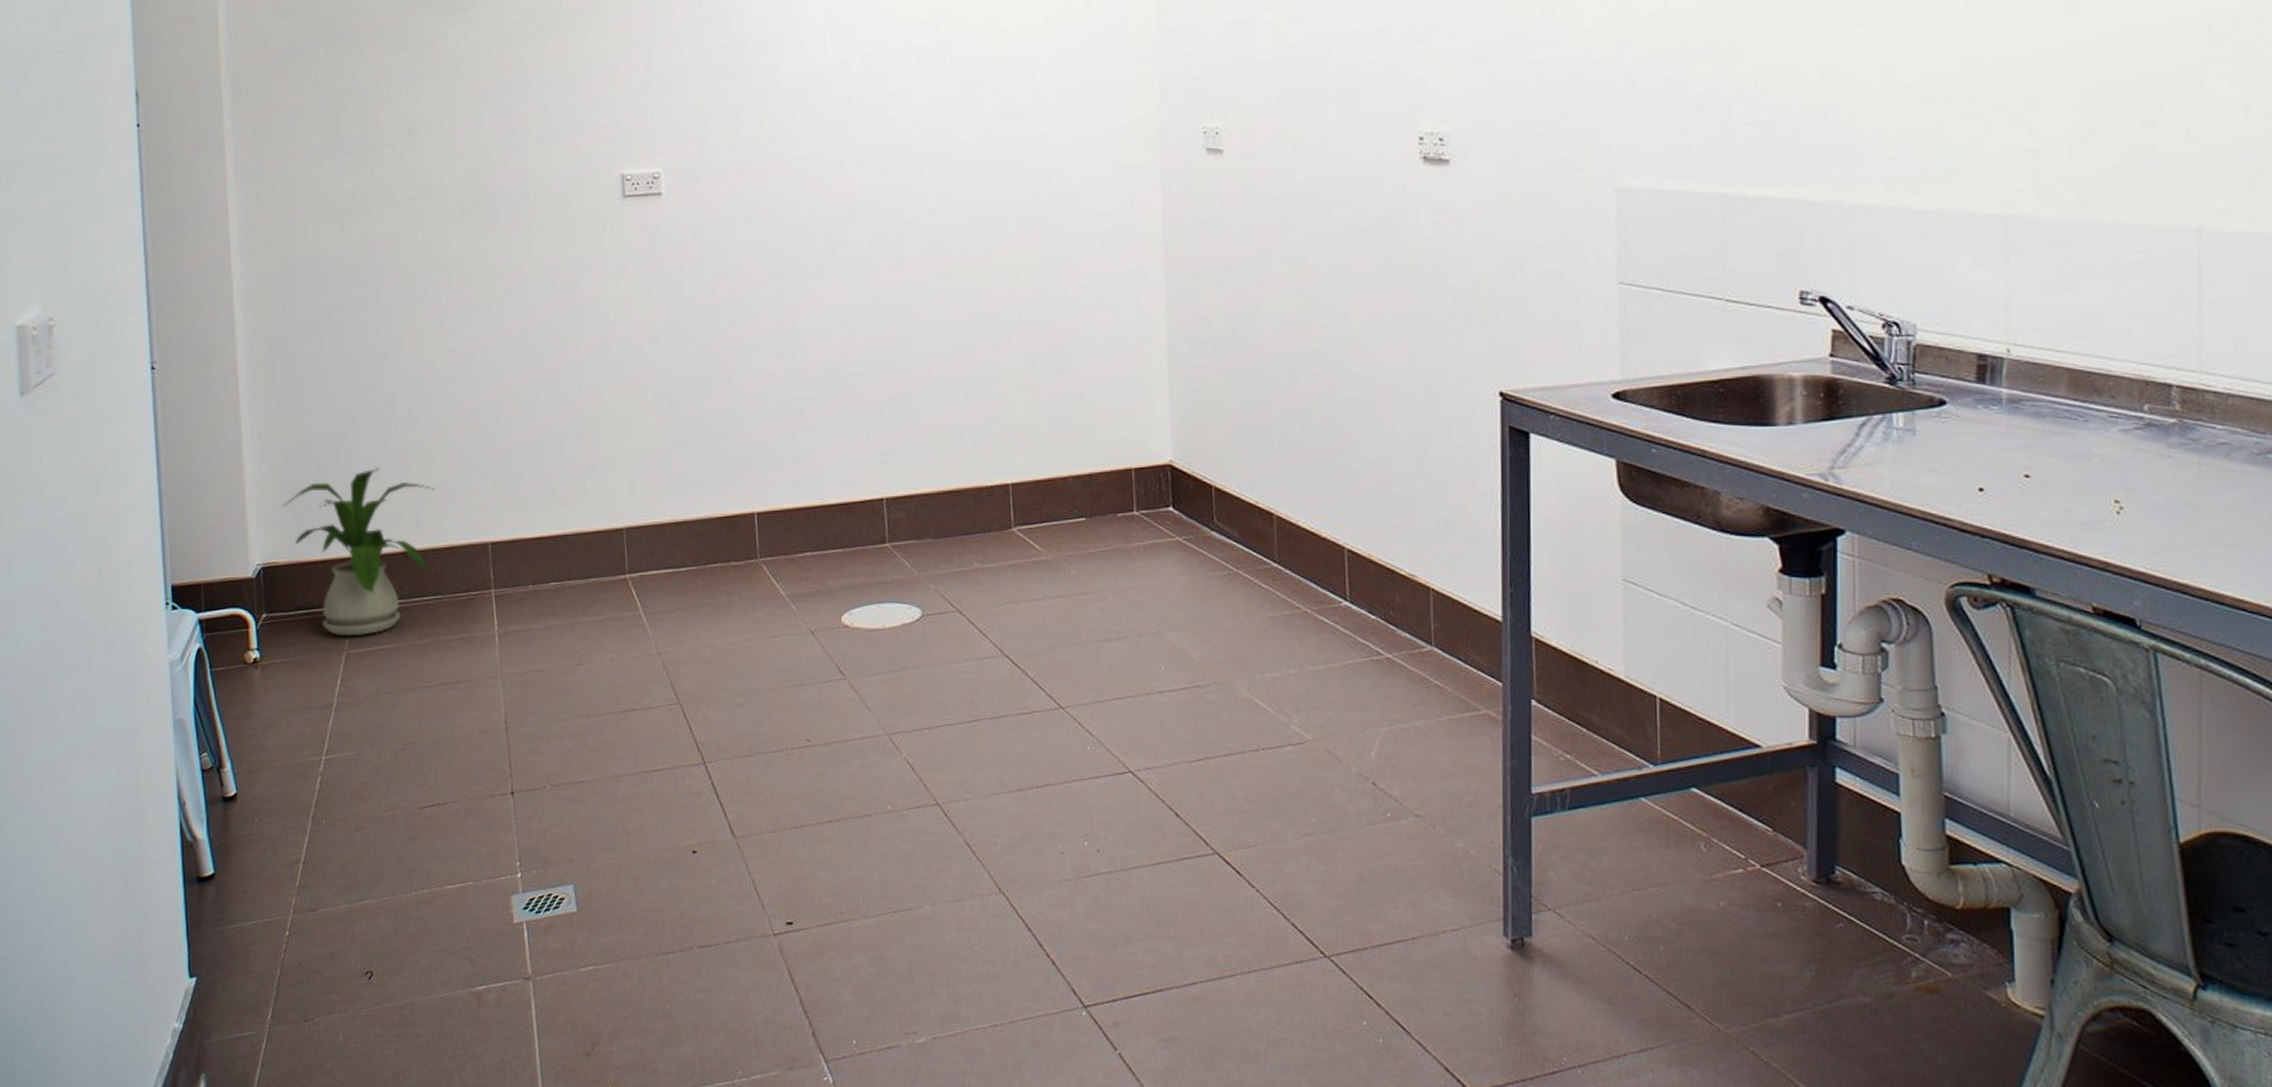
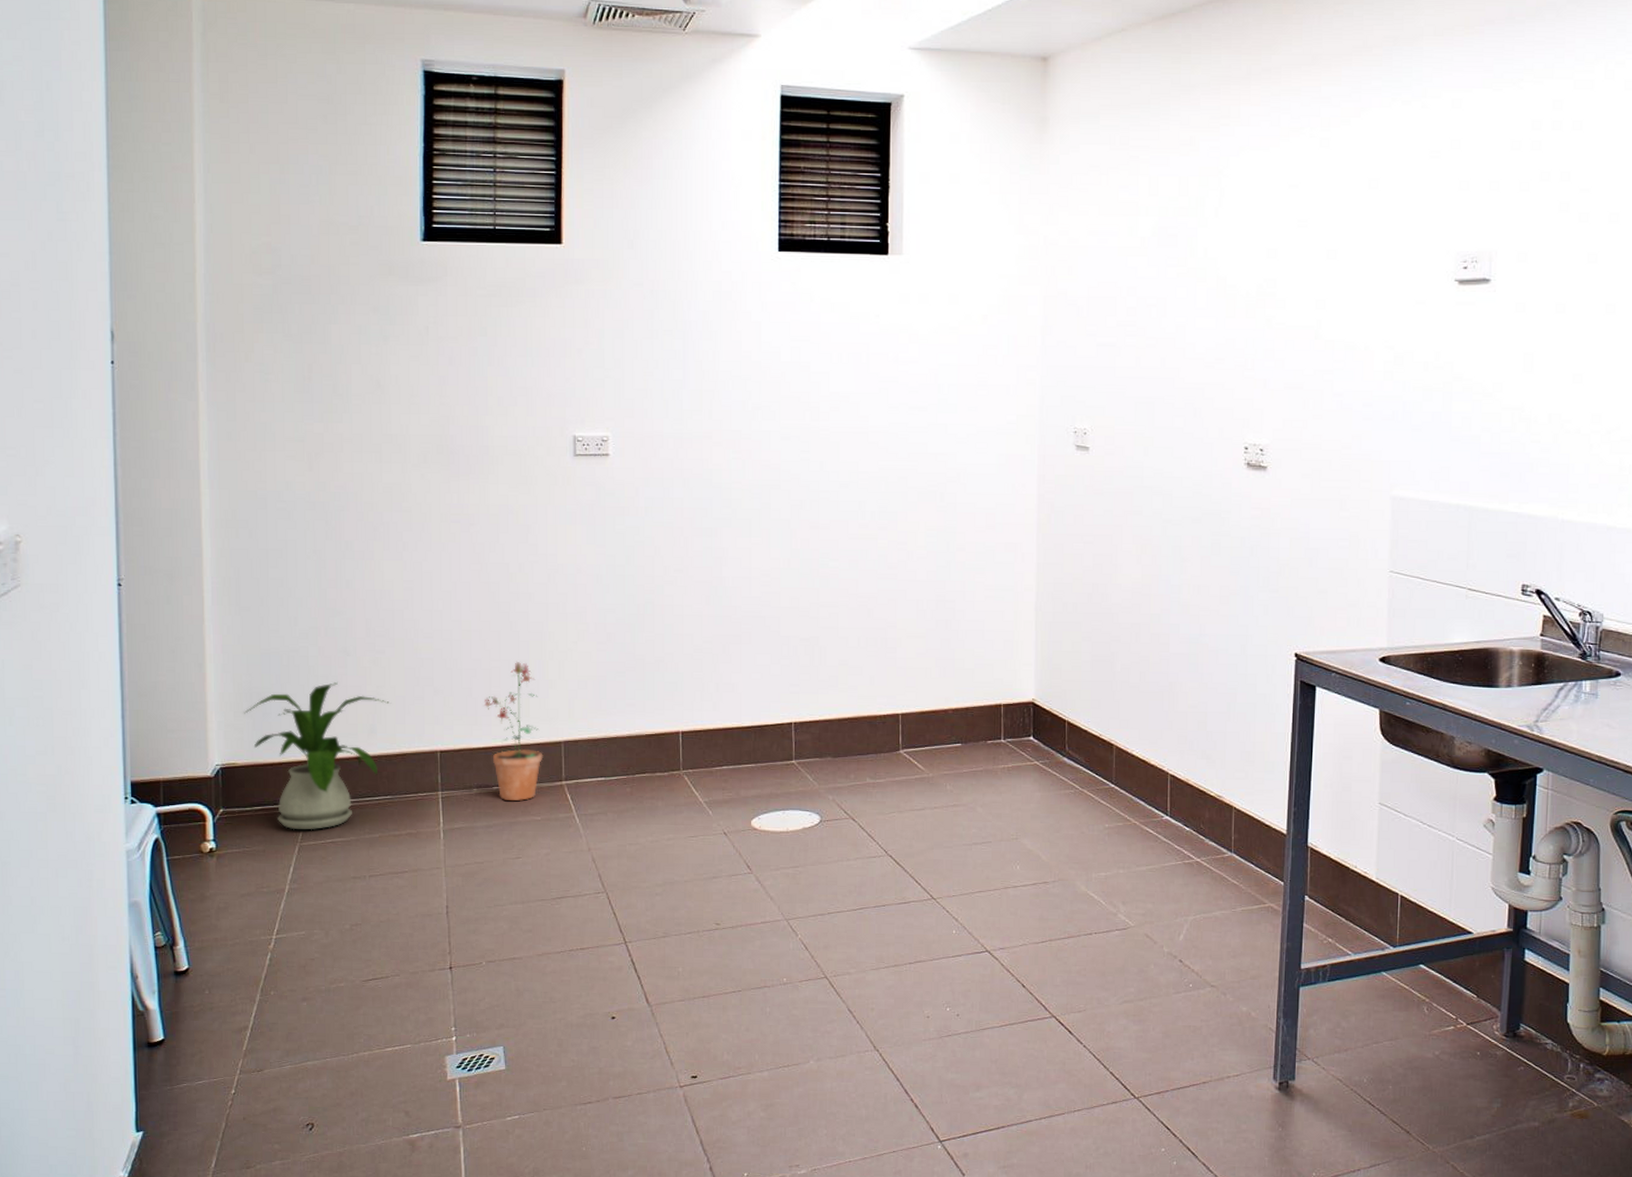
potted plant: none [536,438,604,598] -> present [484,662,543,801]

